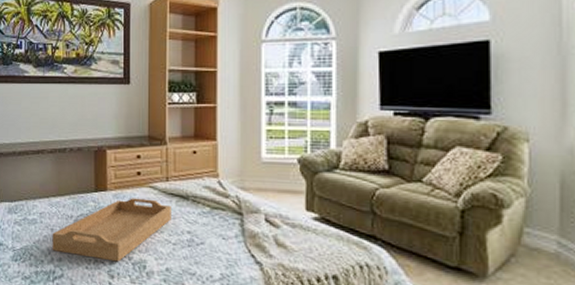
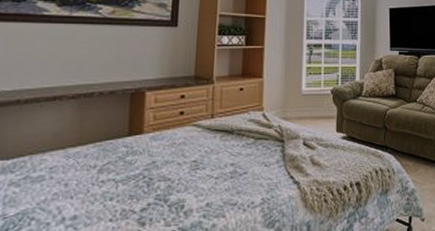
serving tray: present [52,198,171,262] -> none [64,137,215,209]

